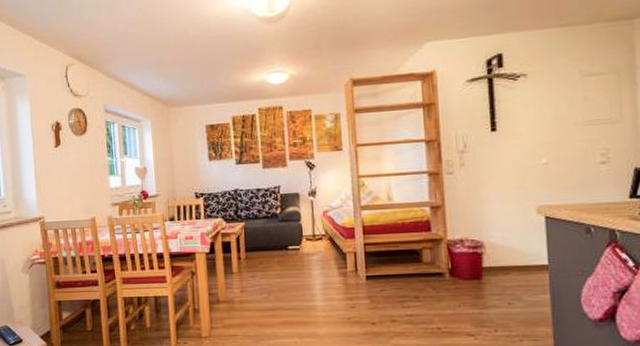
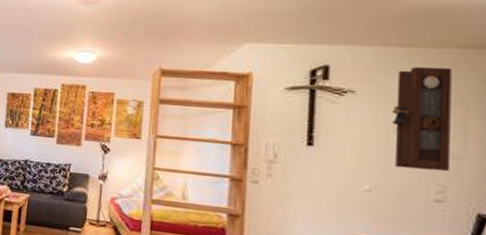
pendulum clock: none [559,41,611,139] -> present [392,66,452,172]

